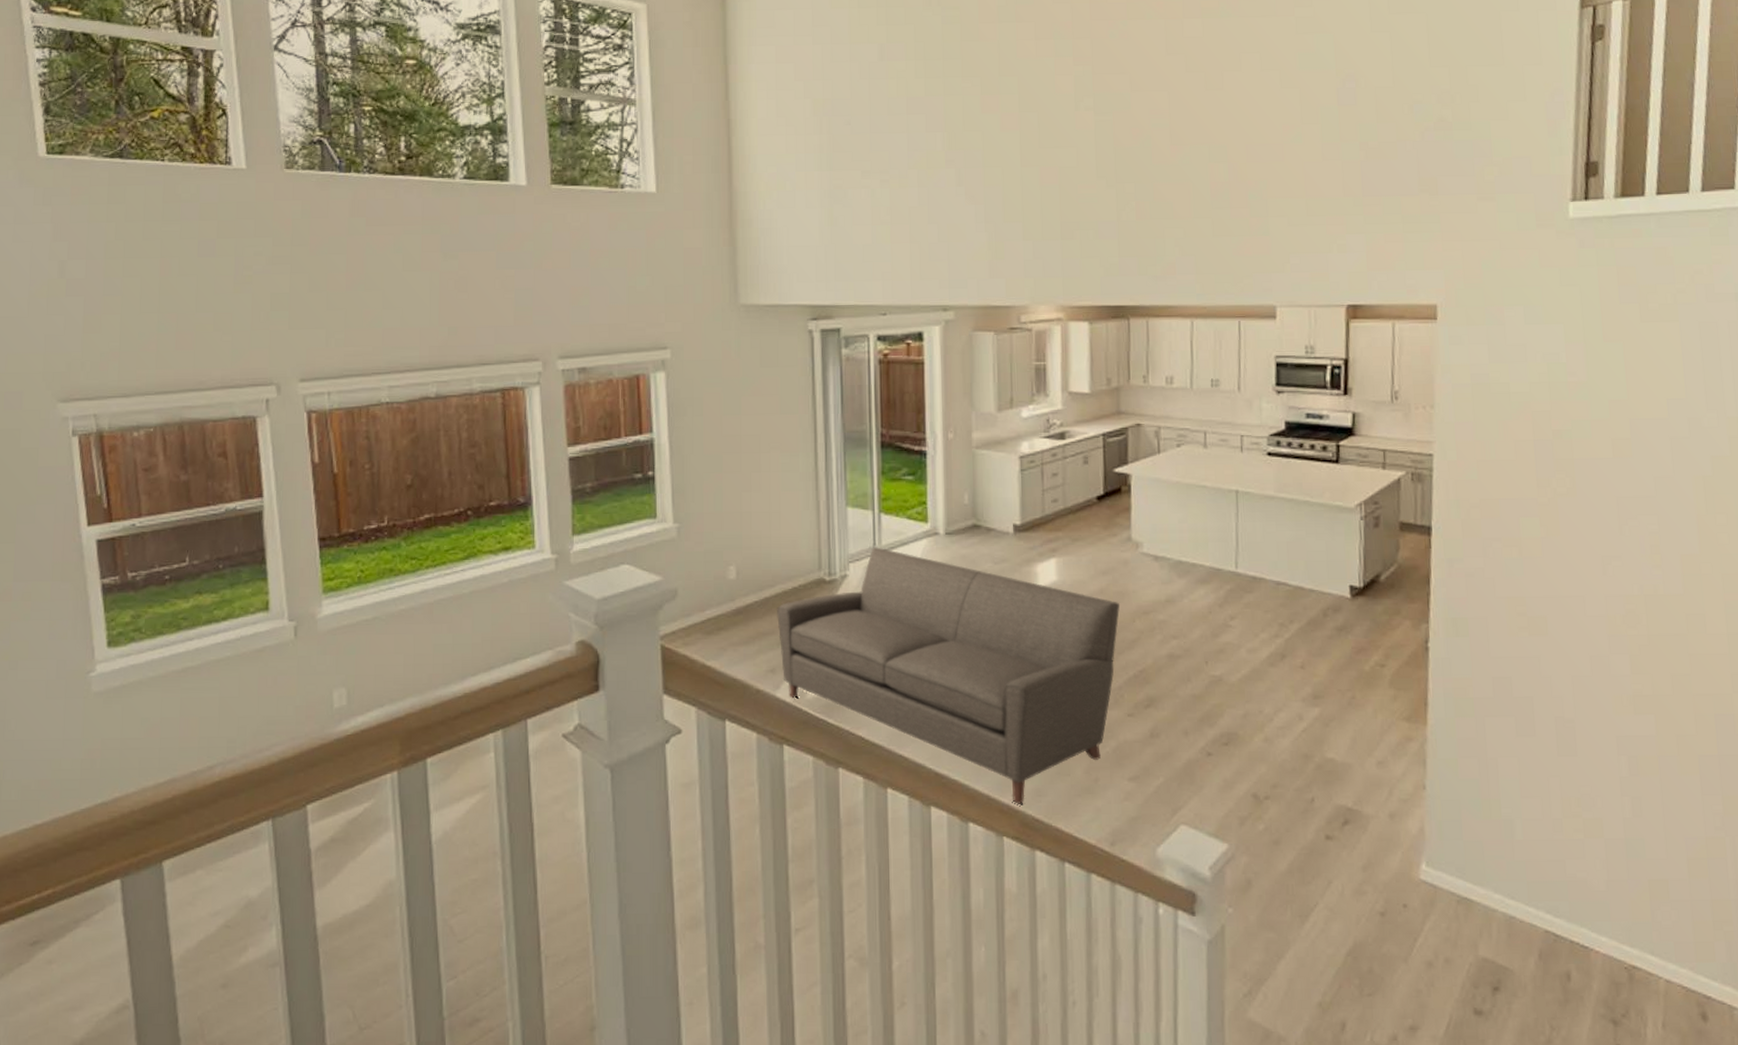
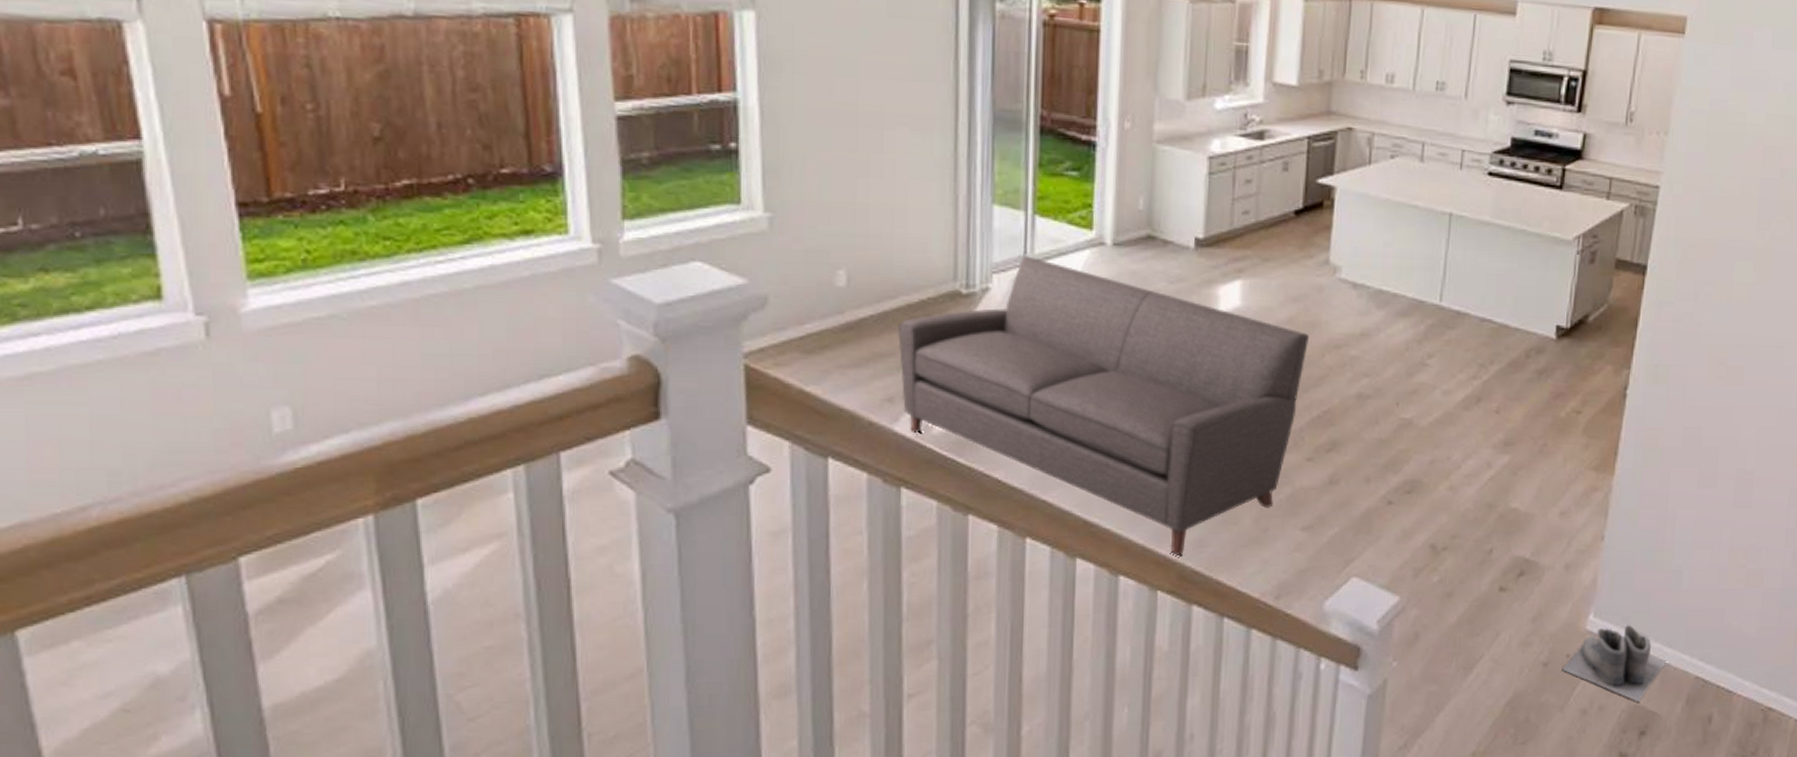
boots: none [1399,875,1510,956] -> present [1561,625,1666,702]

